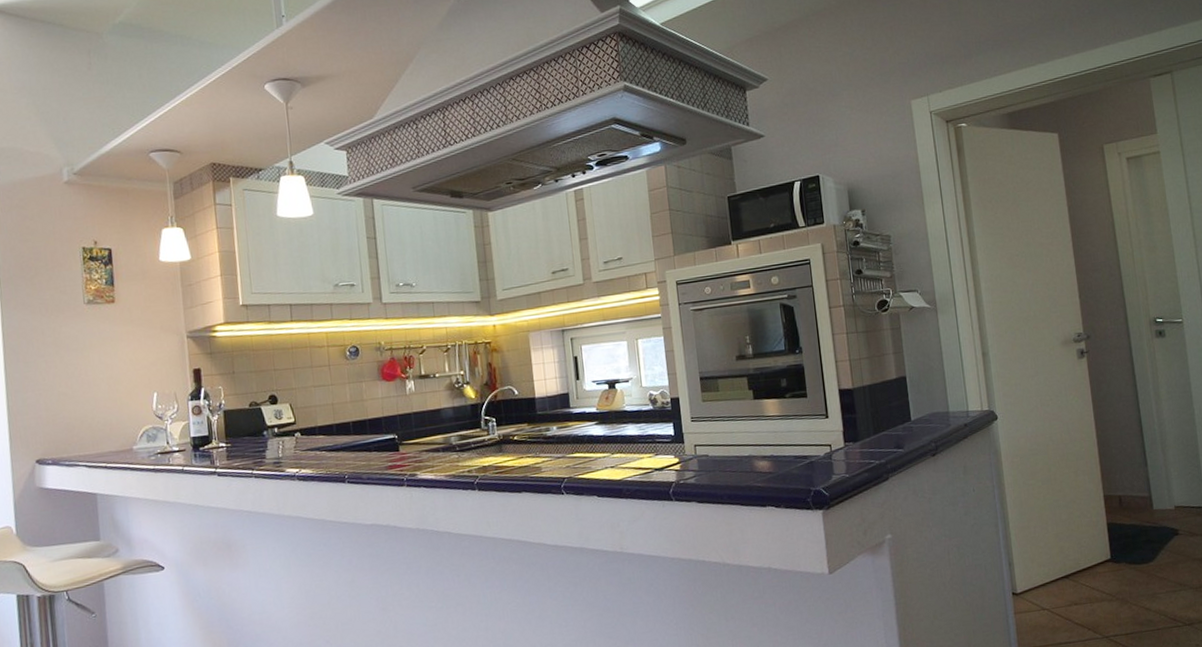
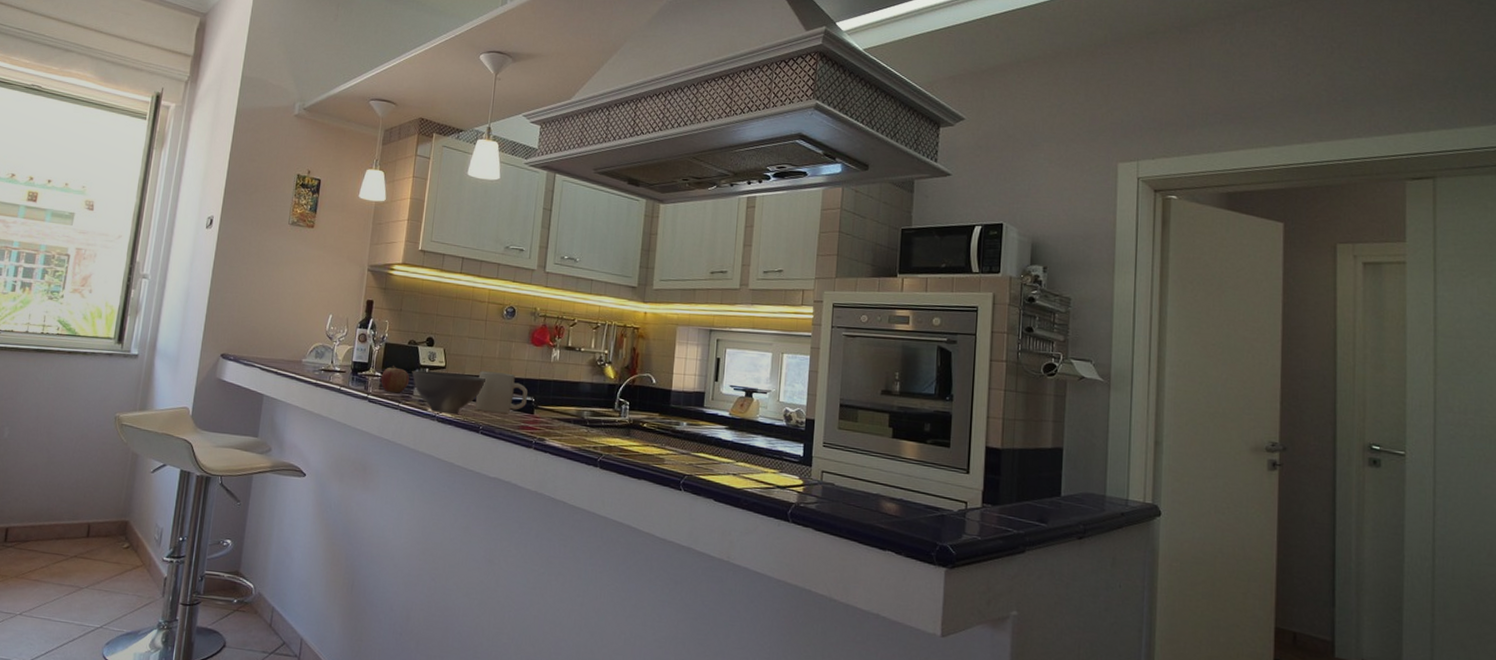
fruit: none [226,432,259,462] -> present [381,366,410,394]
bowl: none [259,424,343,472] -> present [412,370,487,414]
mug: none [333,415,390,460] -> present [475,371,528,414]

